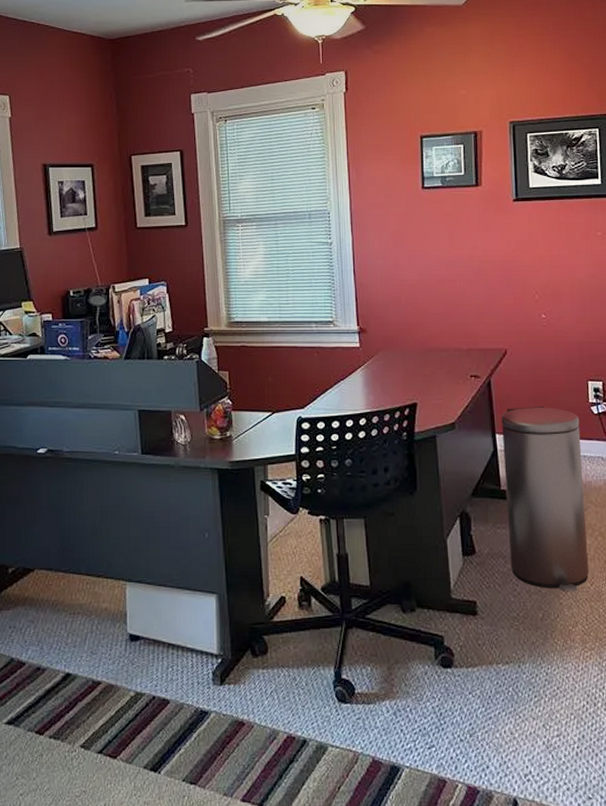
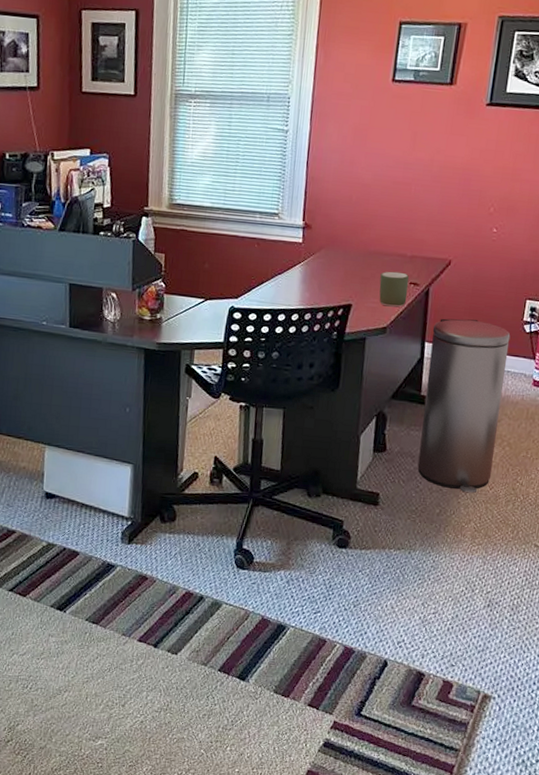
mug: none [440,366,470,402] -> present [379,271,410,307]

